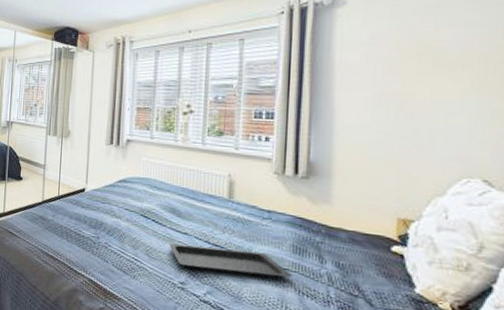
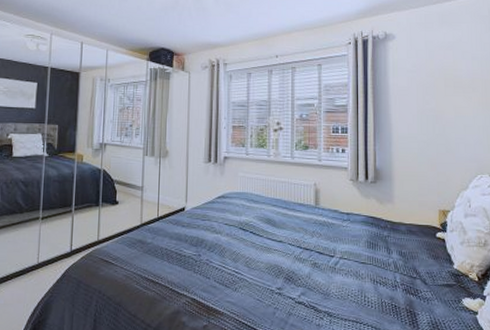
serving tray: present [169,243,293,279] -> none [266,250,369,274]

